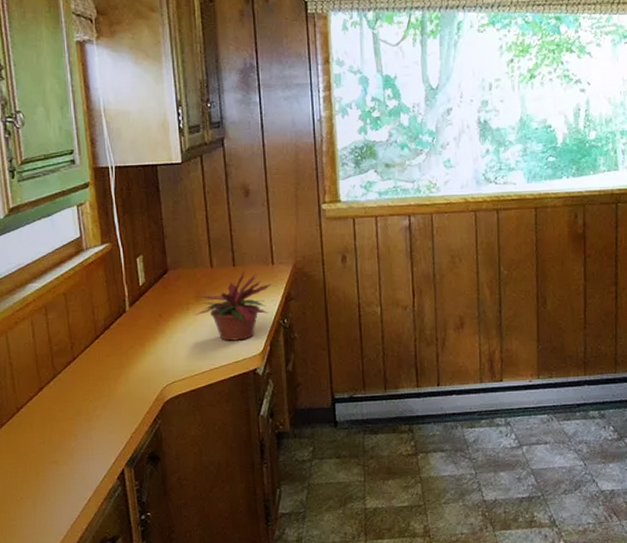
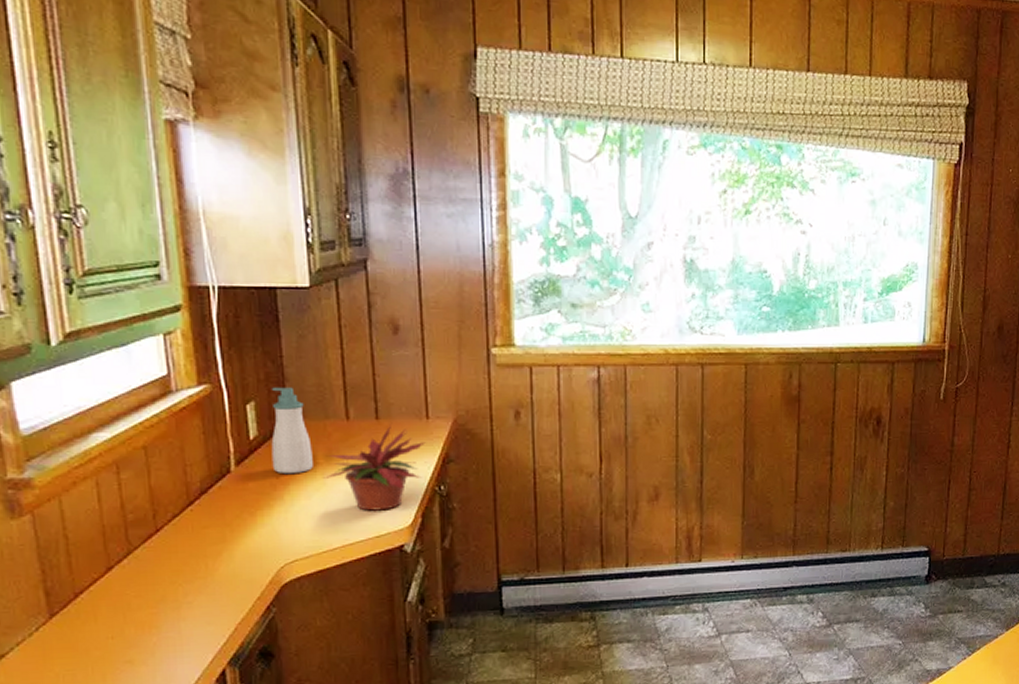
soap bottle: none [155,243,186,313] -> present [271,387,313,475]

